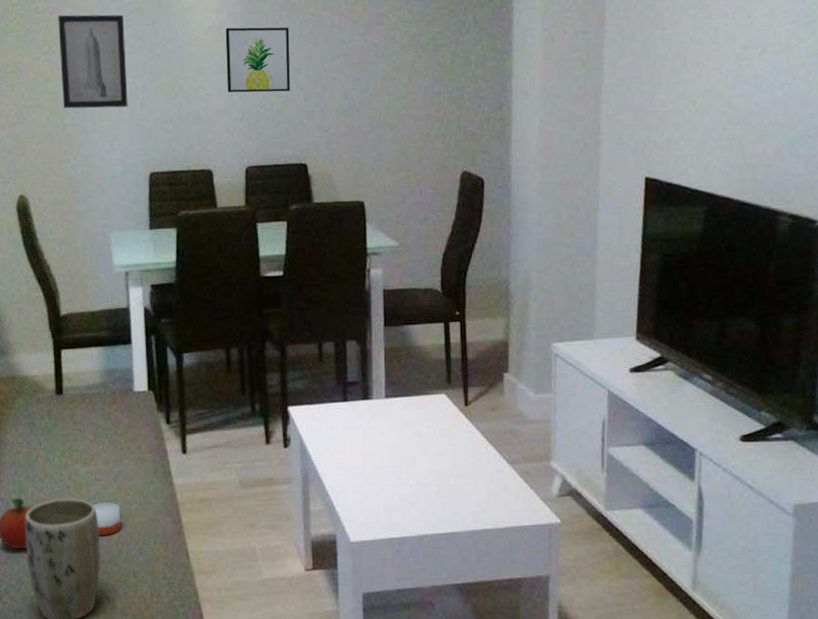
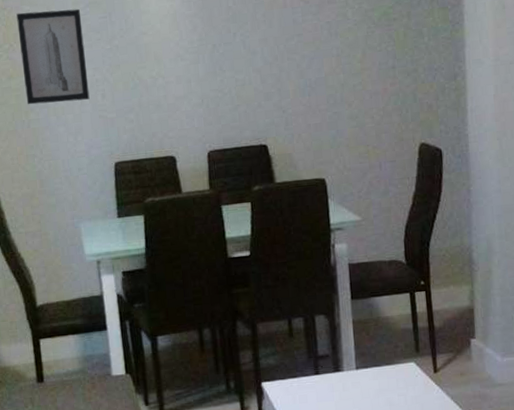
wall art: present [225,27,290,93] -> none [180,11,247,79]

